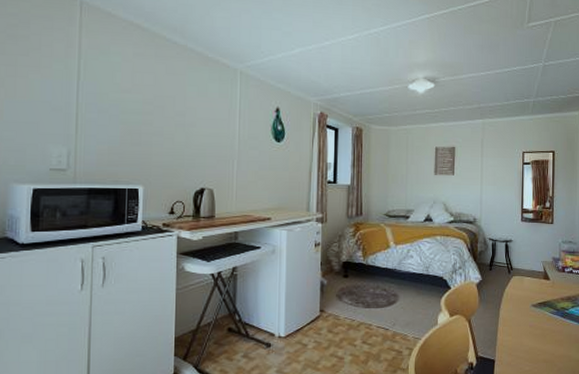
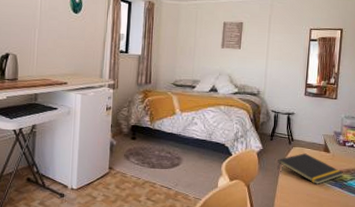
notepad: none [498,282,565,314] -> present [277,153,344,184]

